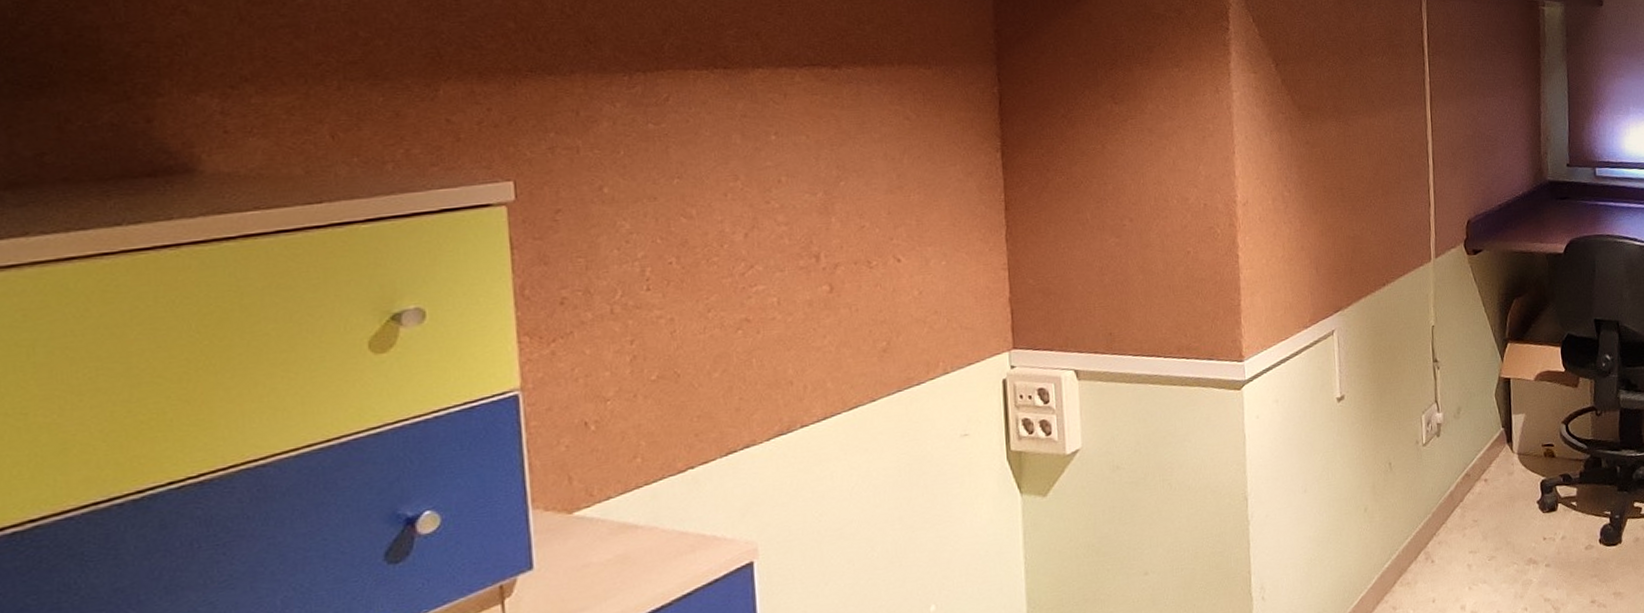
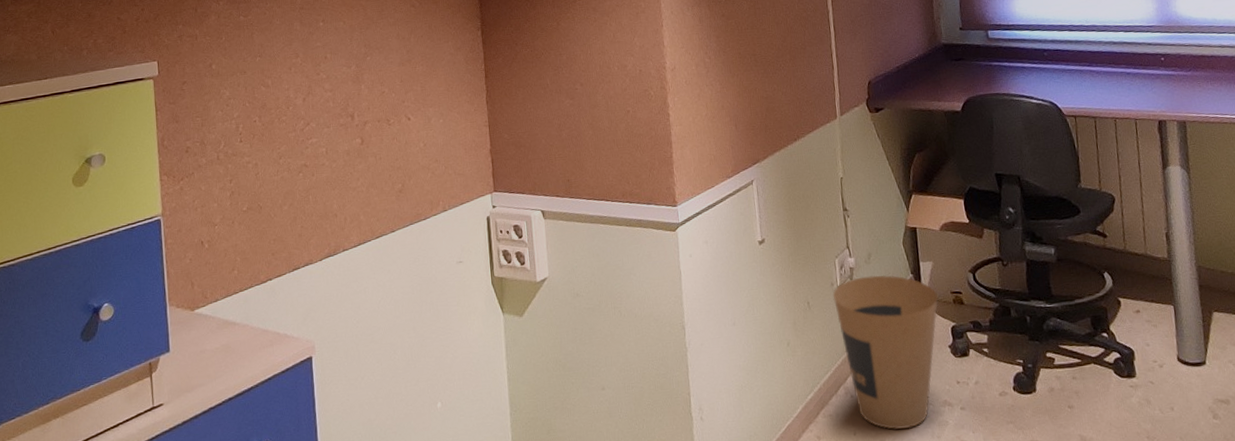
trash can: none [1417,429,1529,593] -> present [833,275,939,430]

